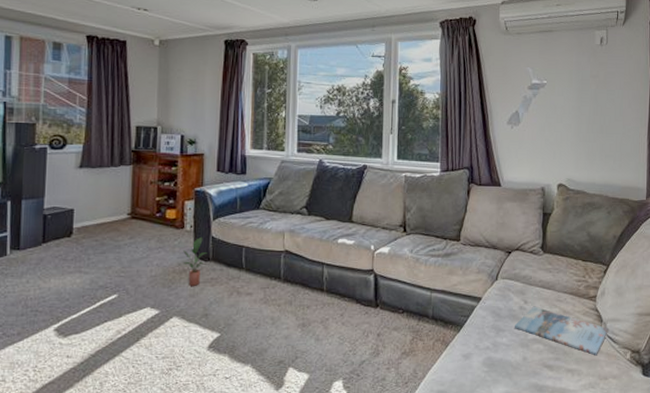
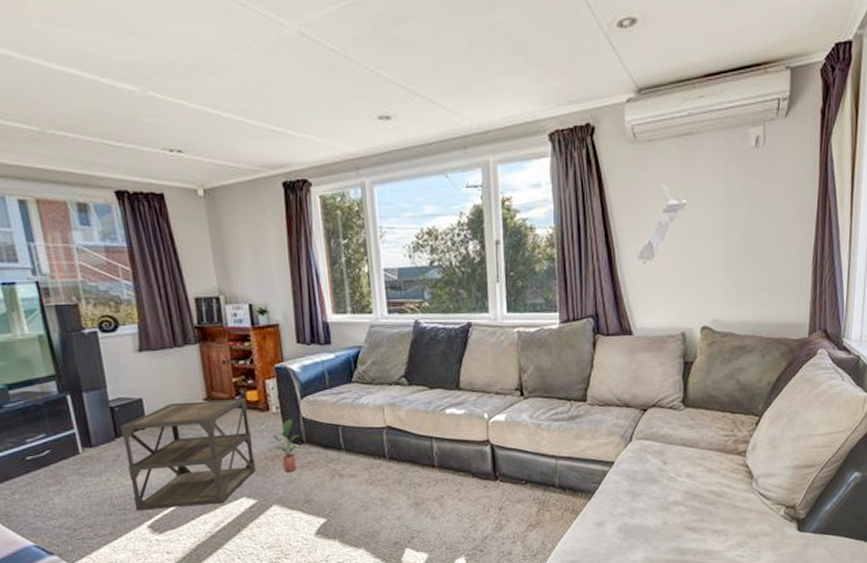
side table: none [46,215,165,314] -> present [120,398,257,512]
magazine: present [515,306,610,355] -> none [653,466,761,513]

